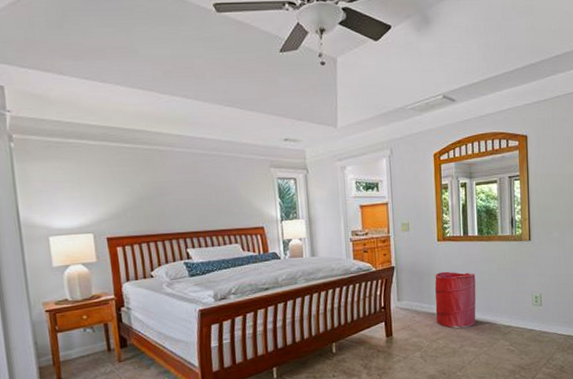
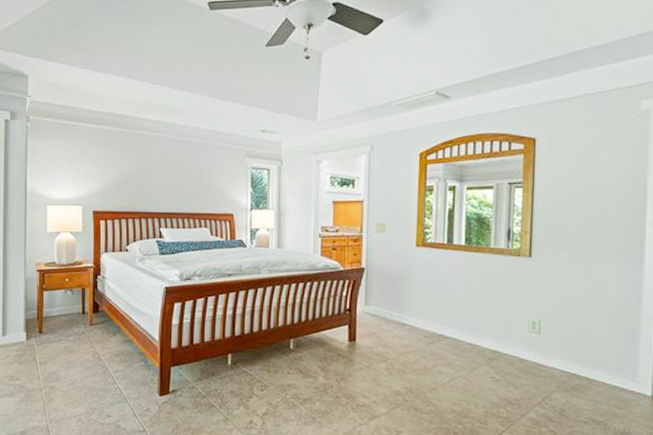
laundry hamper: present [434,271,476,328] -> none [407,280,458,345]

